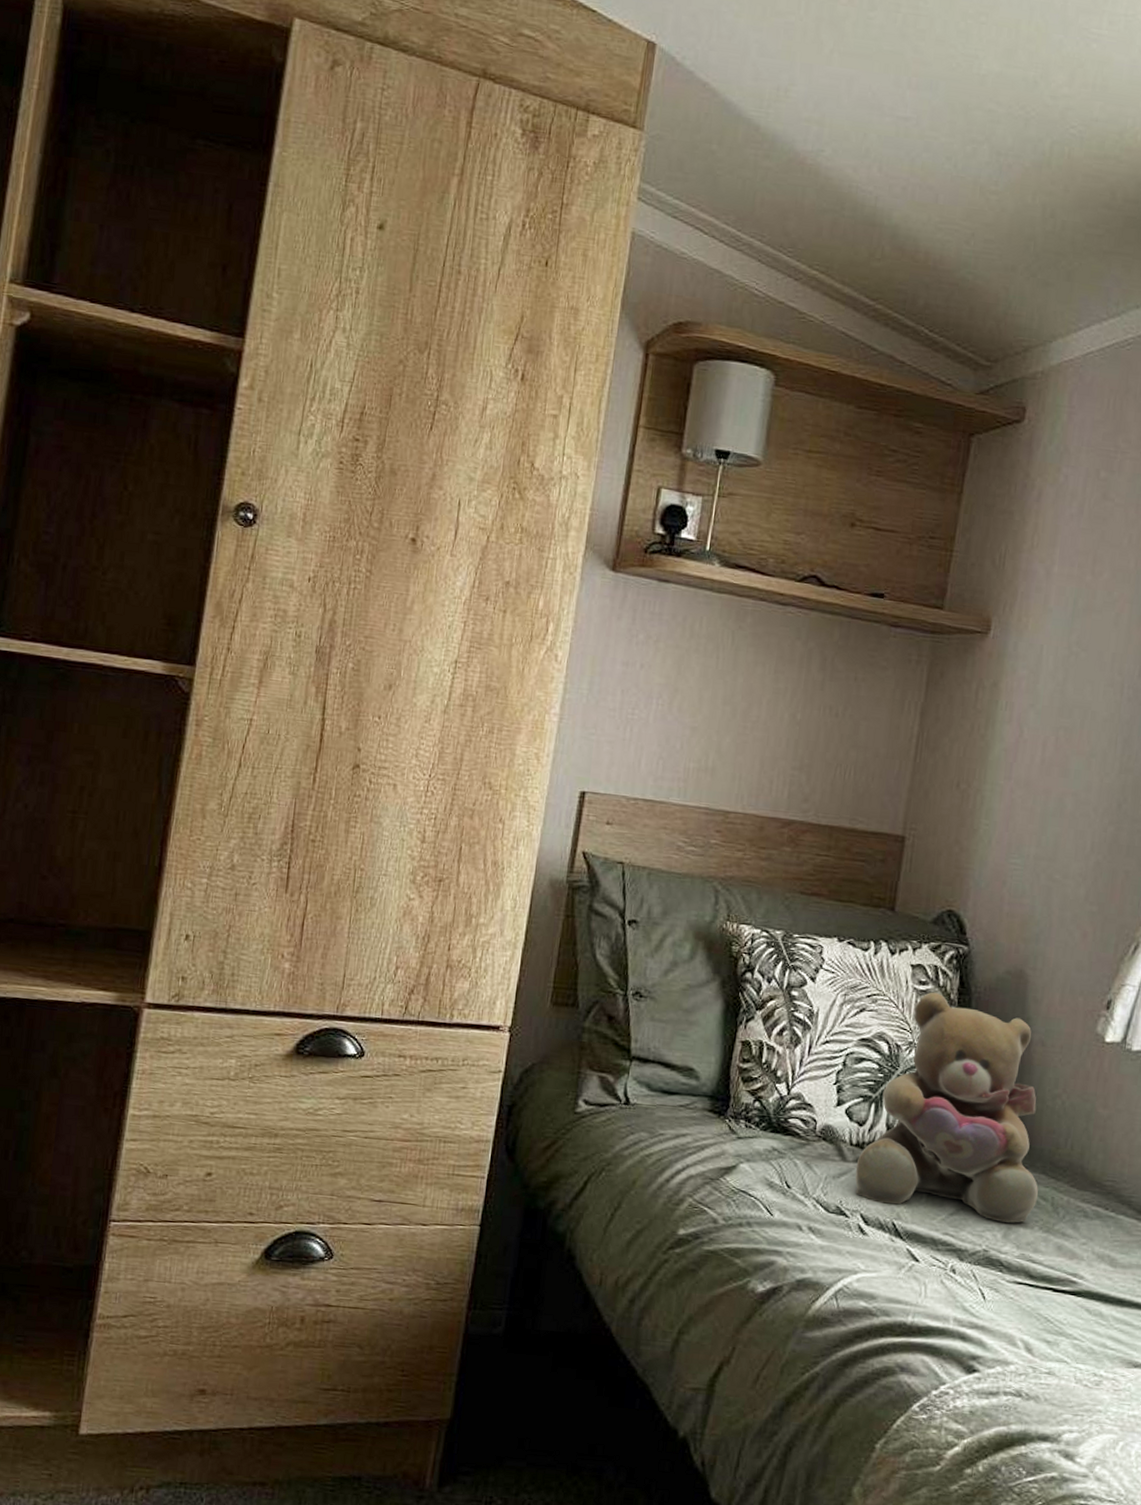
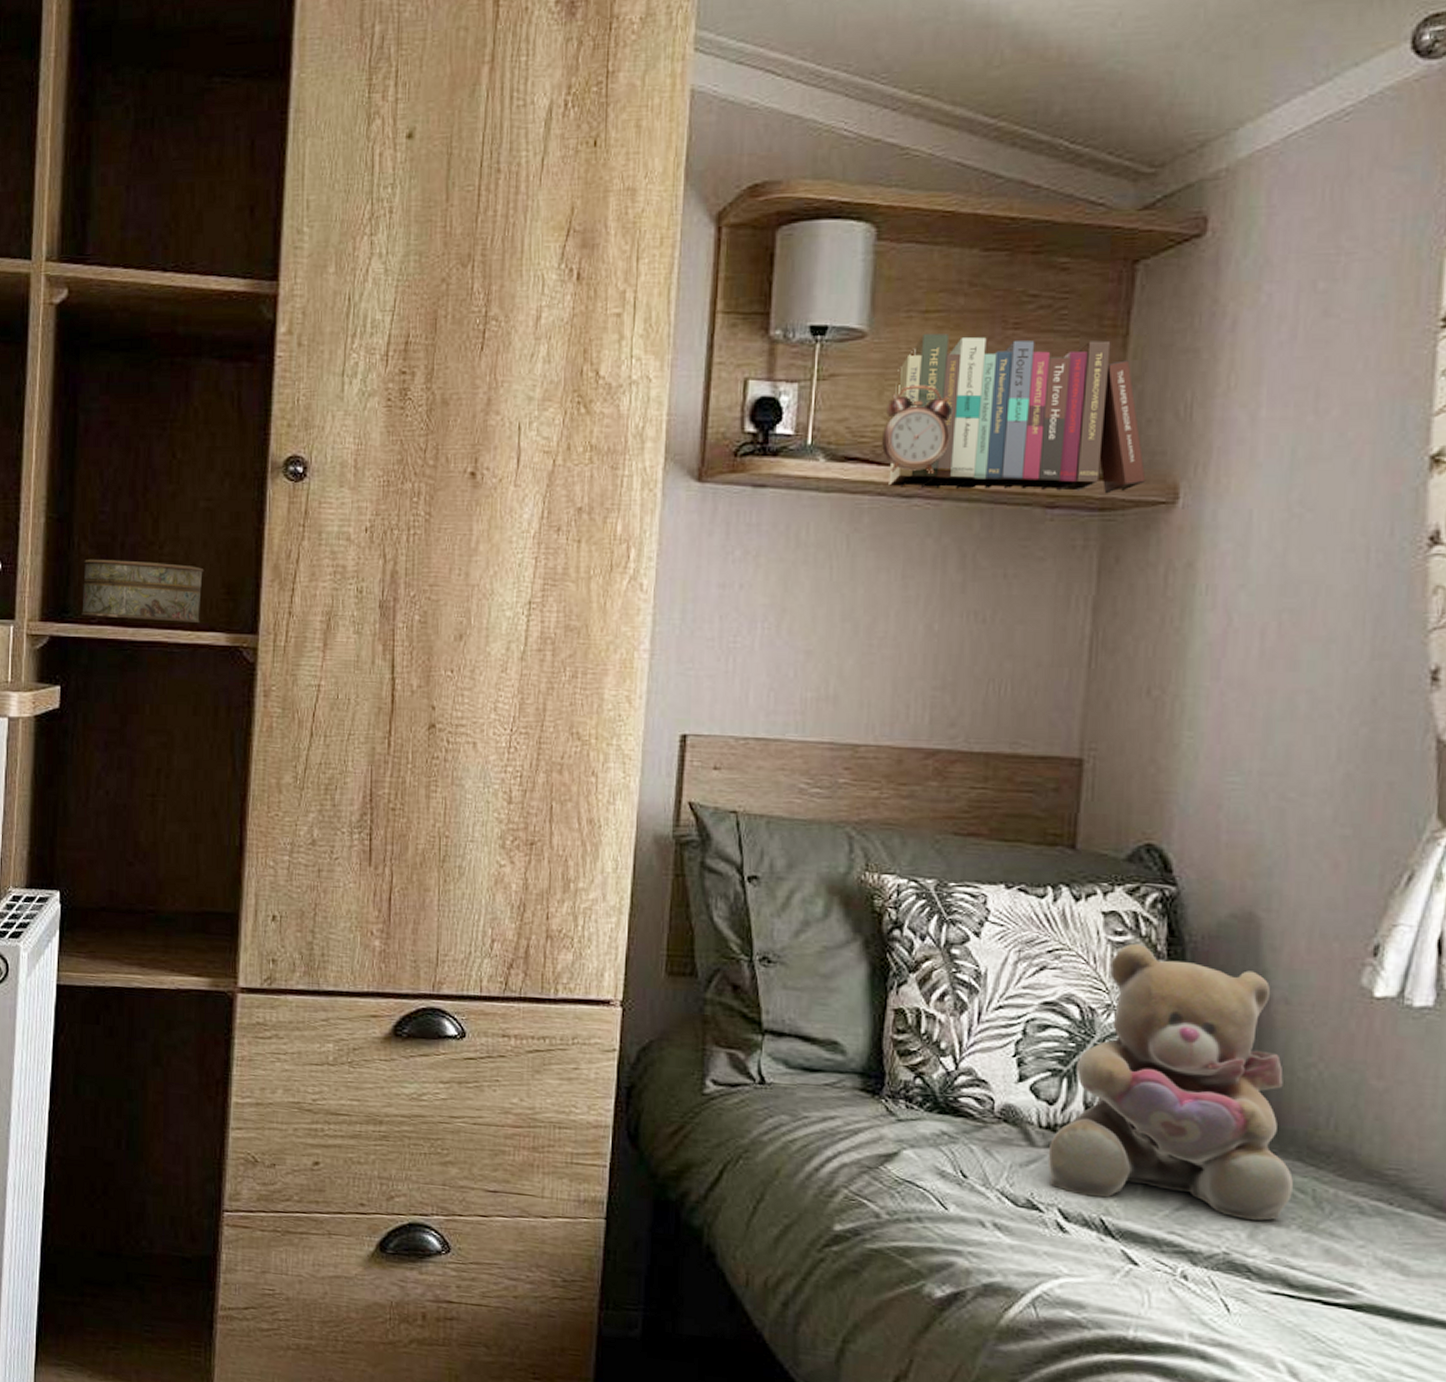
decorative box: none [14,577,147,651] -> present [80,560,204,624]
alarm clock: none [766,511,824,587] -> present [881,384,952,474]
books: none [769,470,968,620] -> present [888,334,1146,494]

